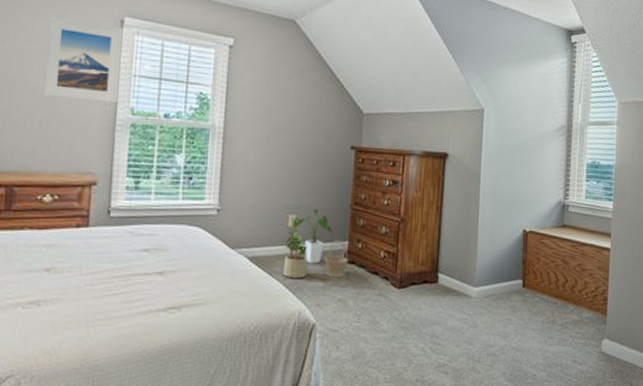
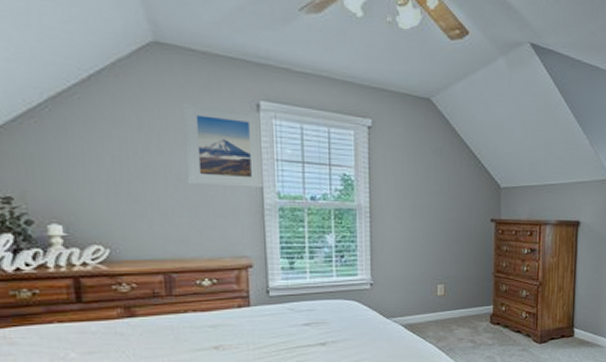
potted plant: present [282,217,310,278] -> none [434,287,458,340]
house plant: present [297,208,333,264] -> none [446,278,479,327]
basket: present [324,240,348,277] -> none [472,305,494,338]

